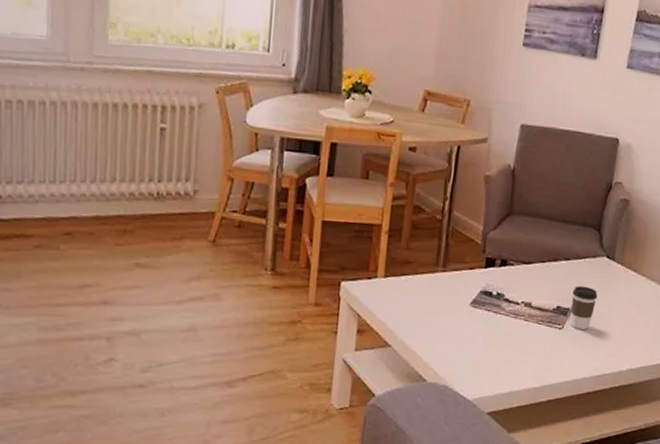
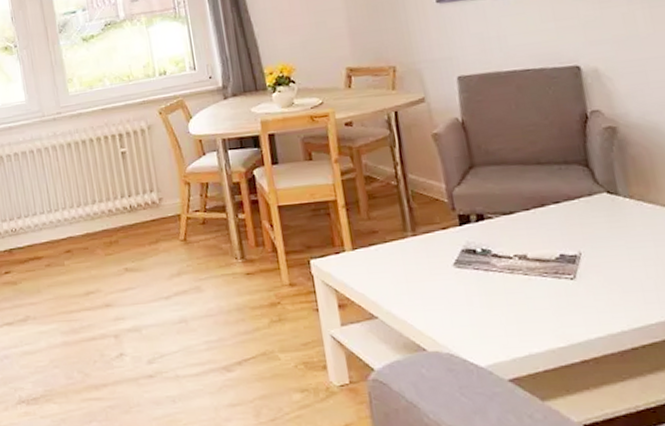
coffee cup: present [570,285,598,330] -> none [574,228,611,277]

